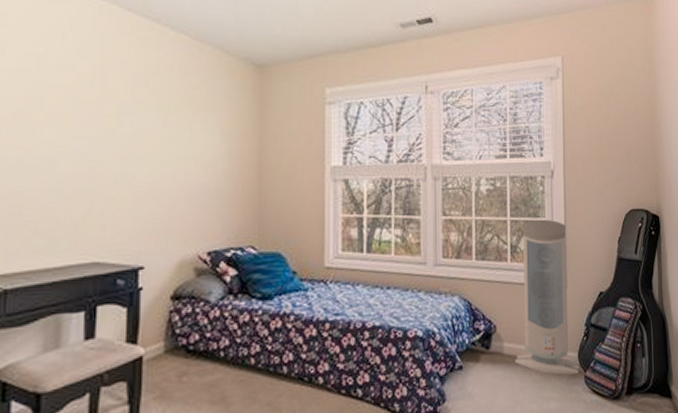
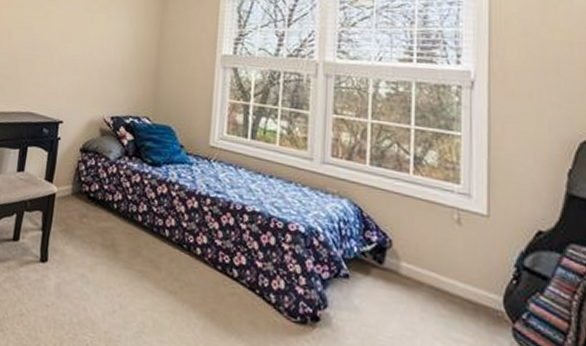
air purifier: present [514,219,580,375] -> none [414,132,506,323]

